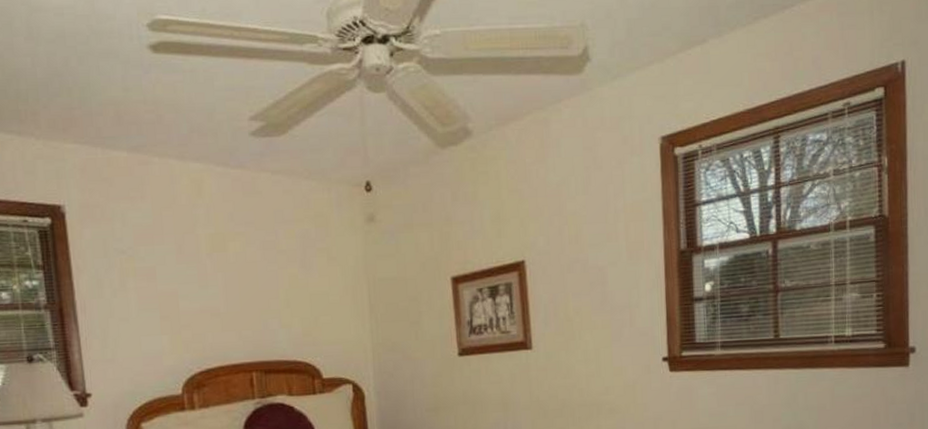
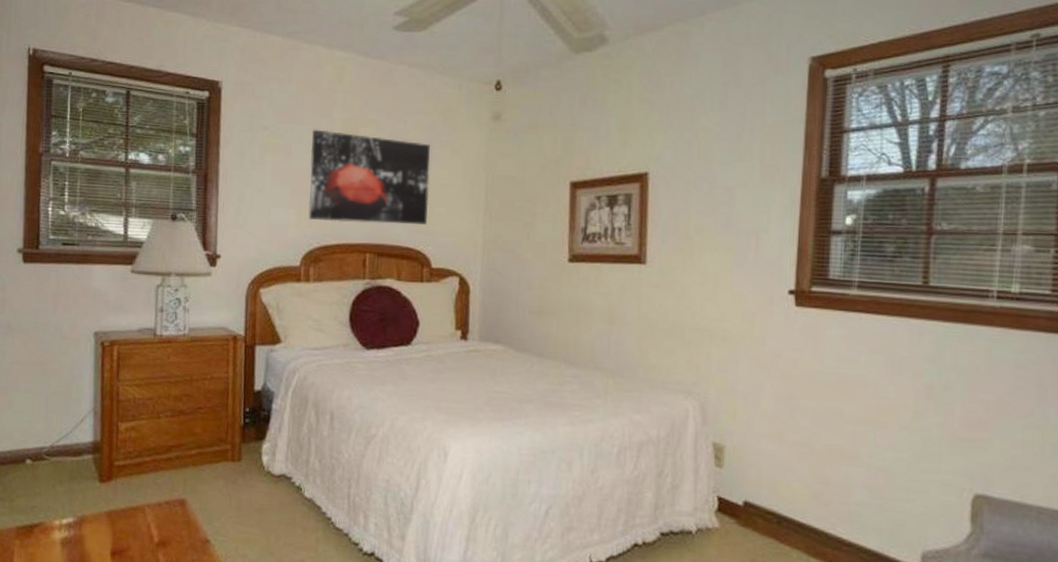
wall art: none [176,248,312,344] -> present [308,129,430,225]

